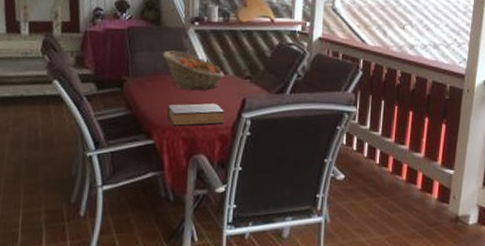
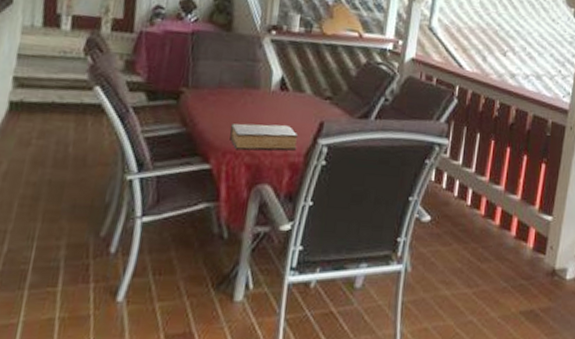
fruit basket: present [163,50,224,91] -> none [230,61,301,110]

